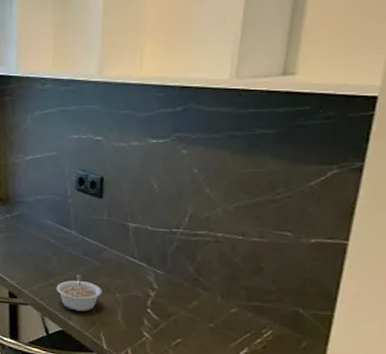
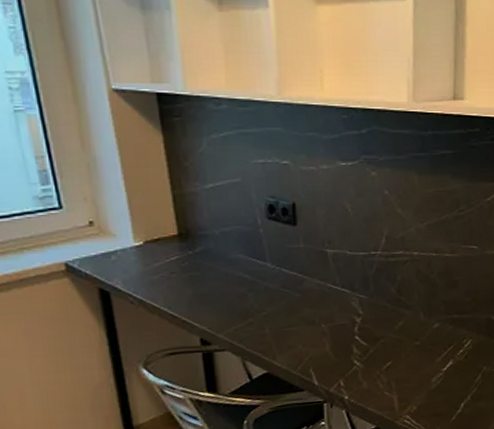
legume: present [56,274,102,311] -> none [255,308,307,350]

